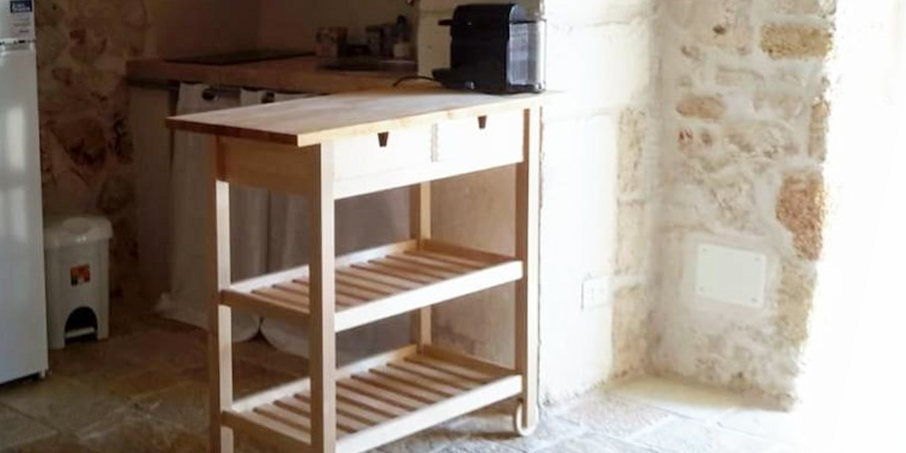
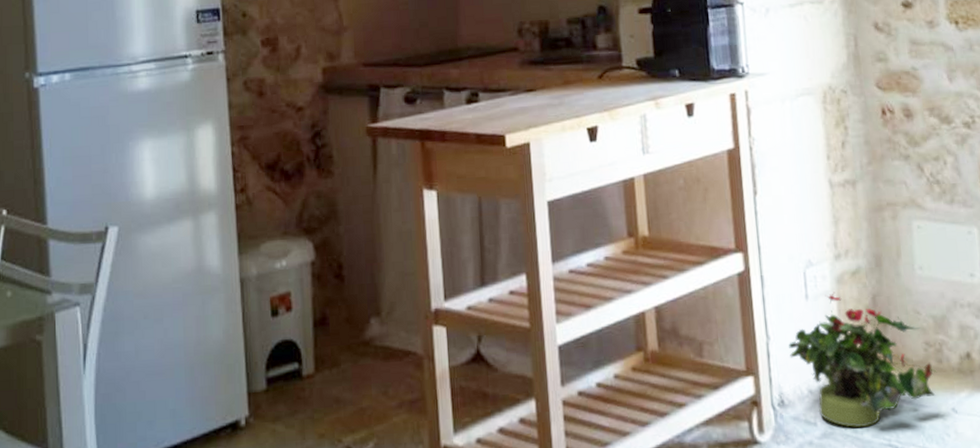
potted plant: none [560,304,706,432] -> present [789,291,937,428]

